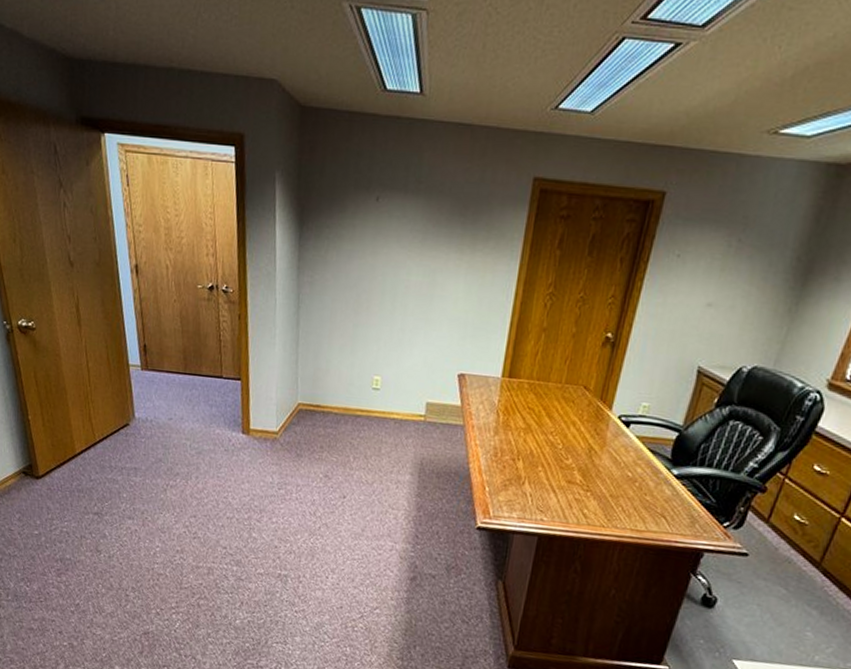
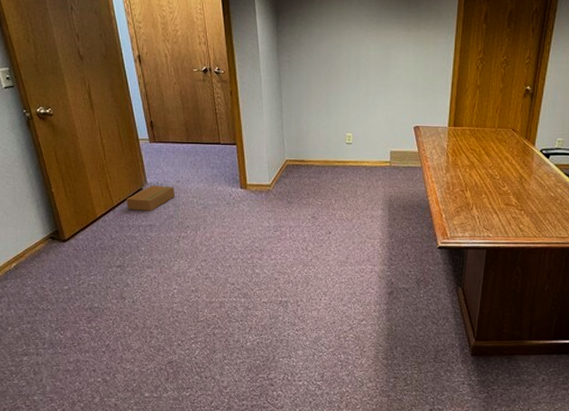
box: none [110,421,166,452] -> present [127,185,175,211]

